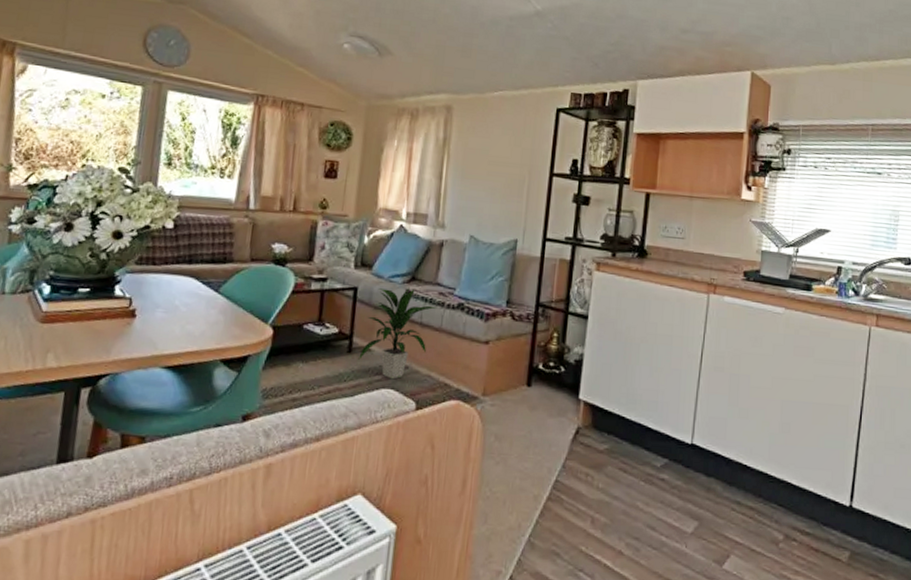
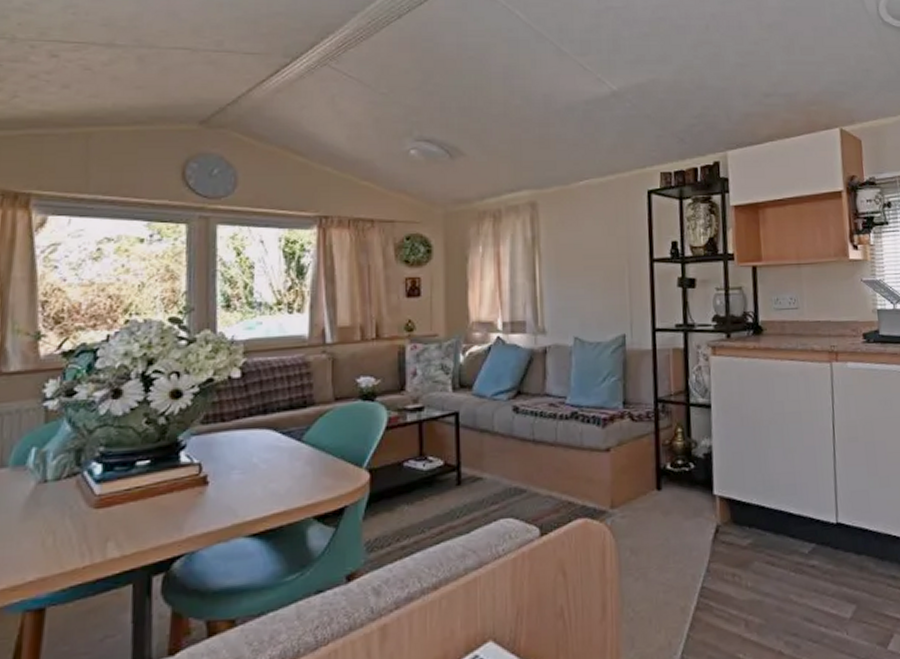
indoor plant: present [358,287,437,380] -> none [470,402,549,507]

